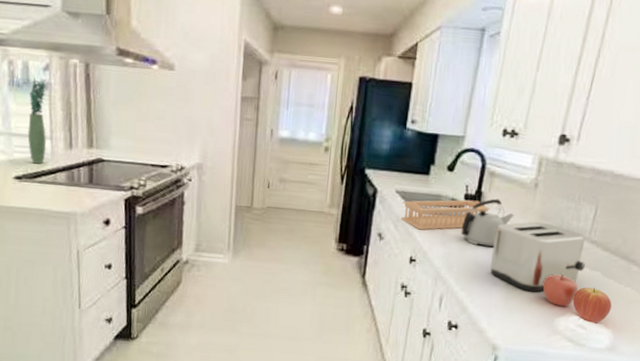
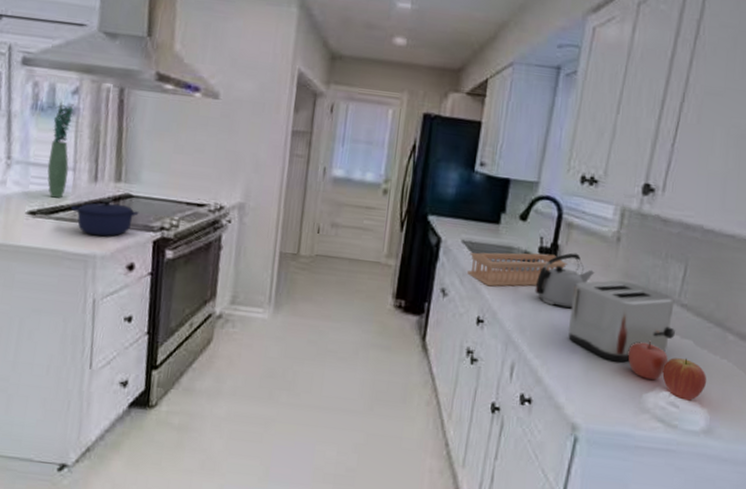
cooking pot: none [51,163,111,197] -> present [70,198,139,237]

